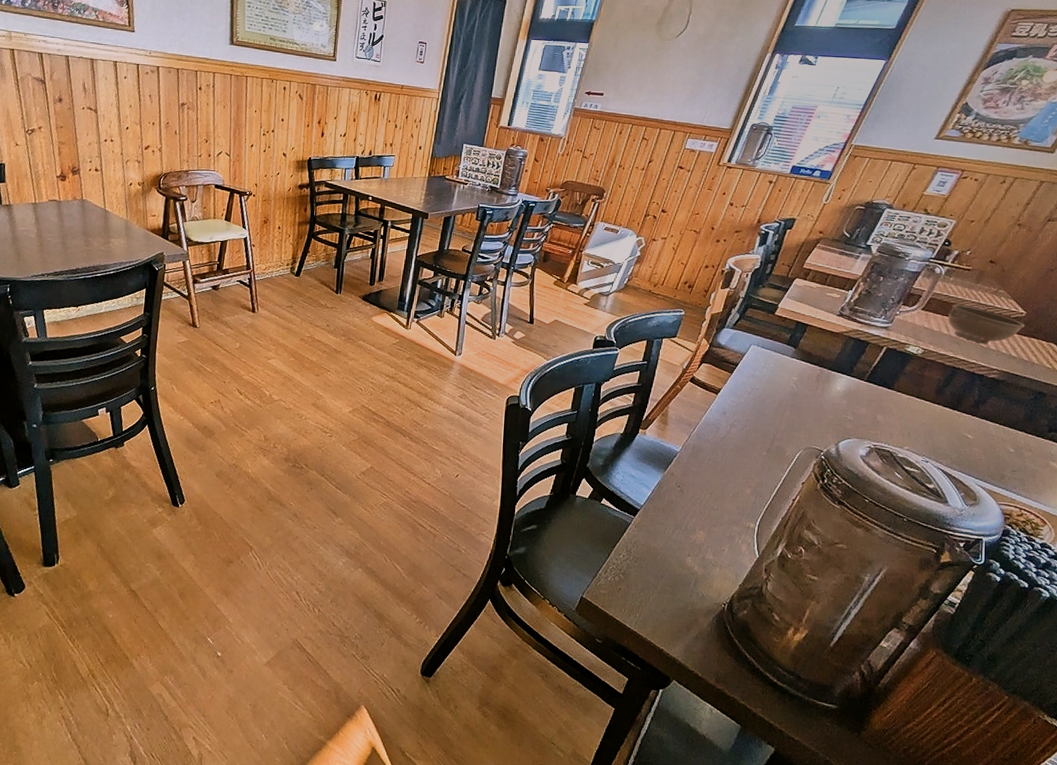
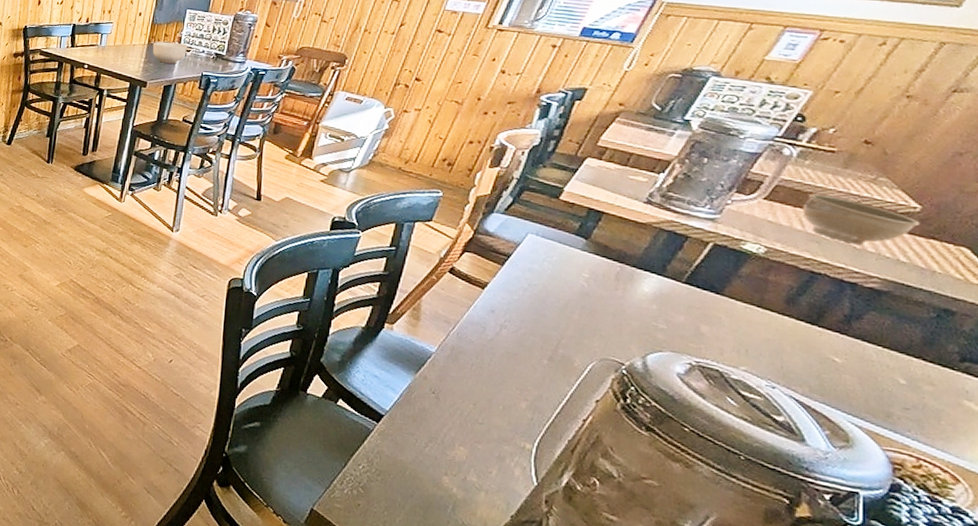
bowl: none [432,174,466,196] -> present [152,41,188,64]

